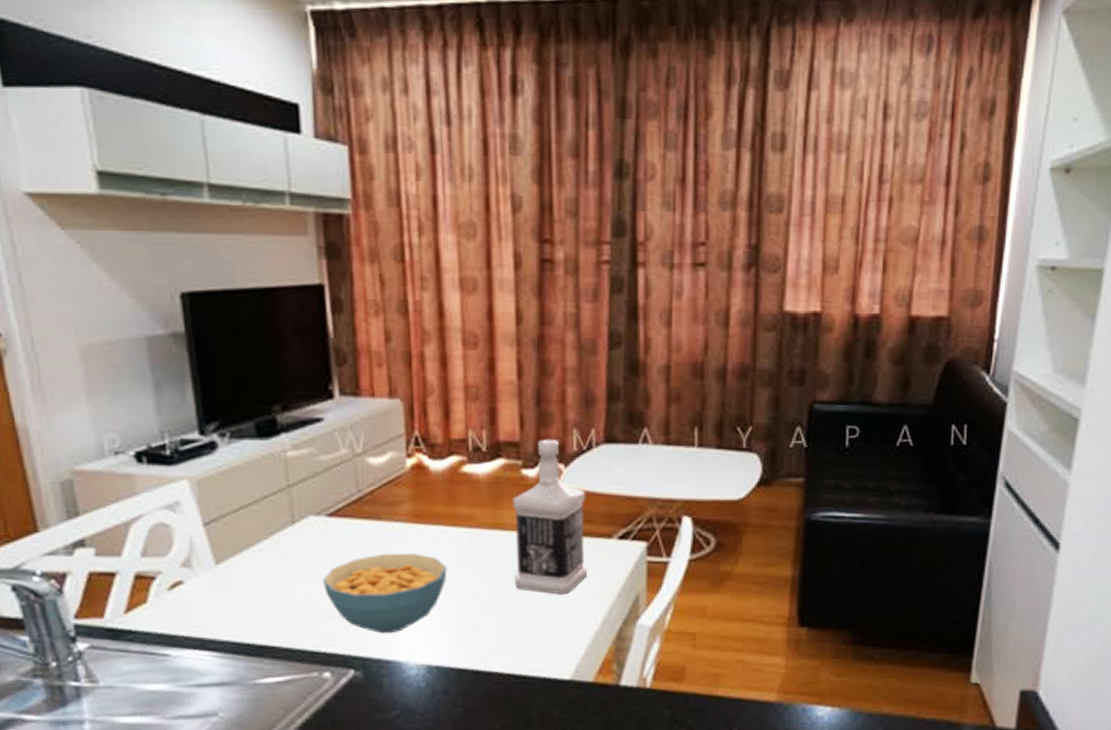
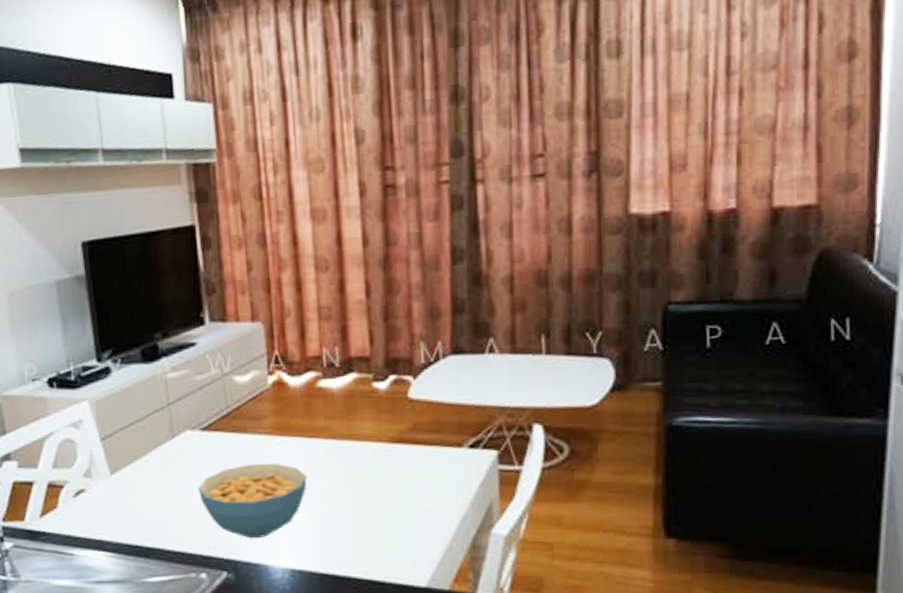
bottle: present [512,438,588,595] -> none [365,352,440,503]

